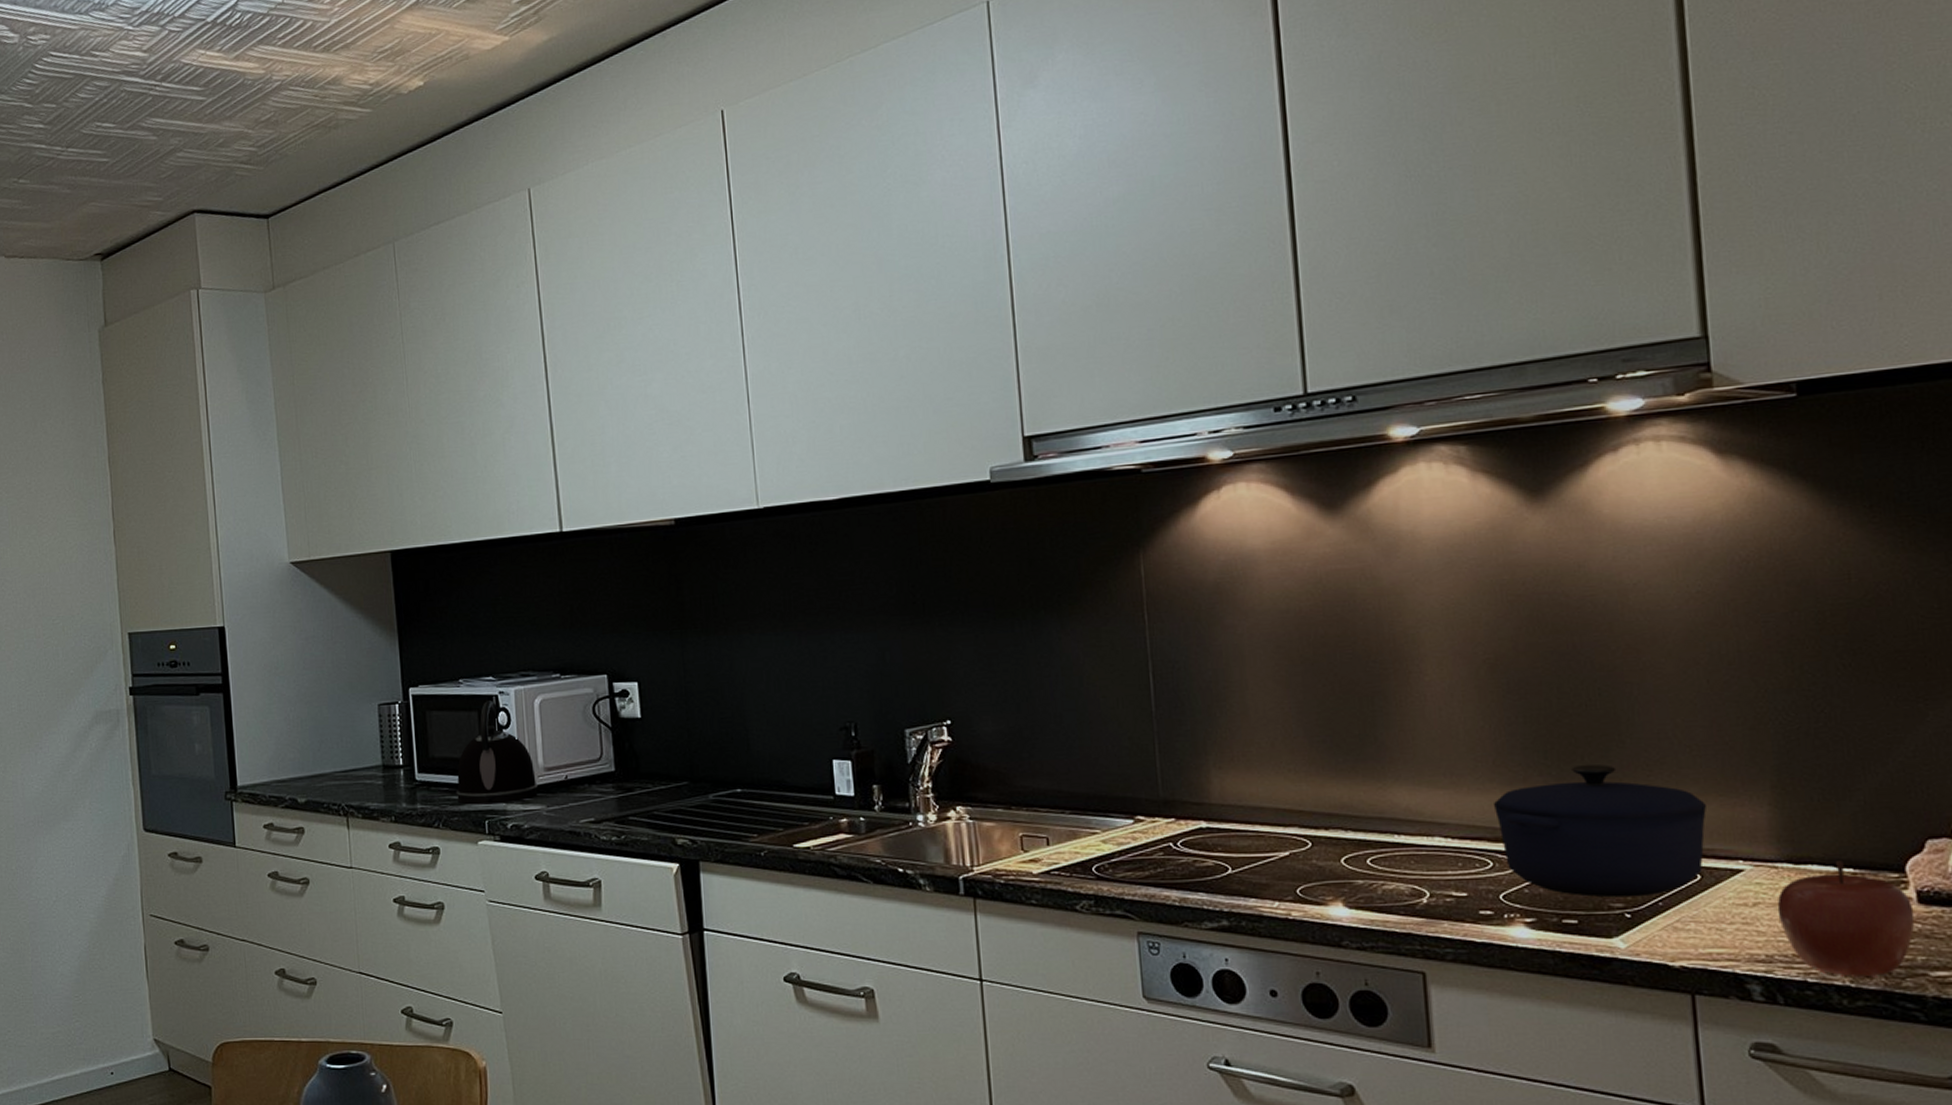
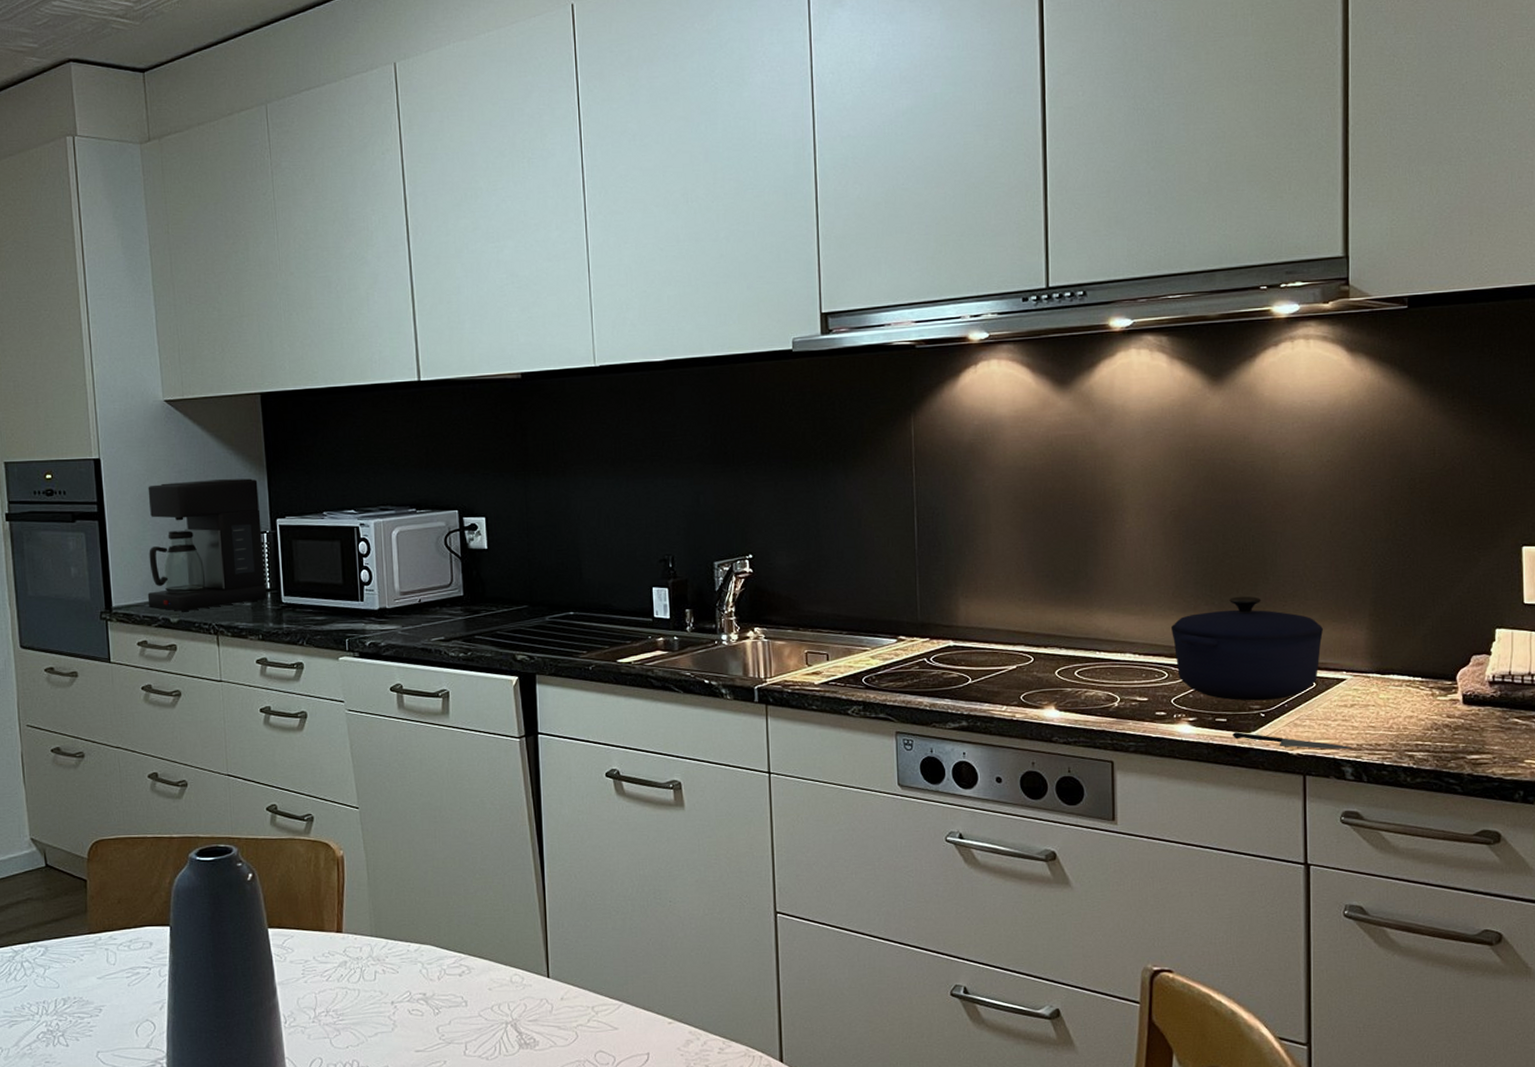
coffee maker: none [273,644,400,791] -> present [147,478,267,611]
kettle: present [456,699,538,805] -> none [319,530,394,625]
kitchen knife: none [1586,937,1762,962] -> present [1232,732,1354,750]
fruit: present [1777,861,1915,977] -> none [1367,672,1460,760]

